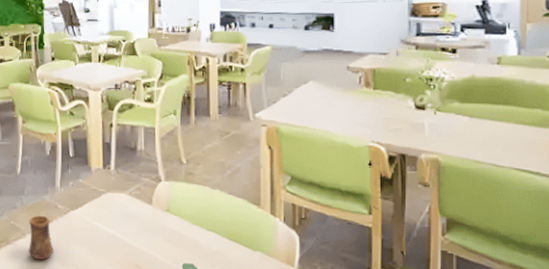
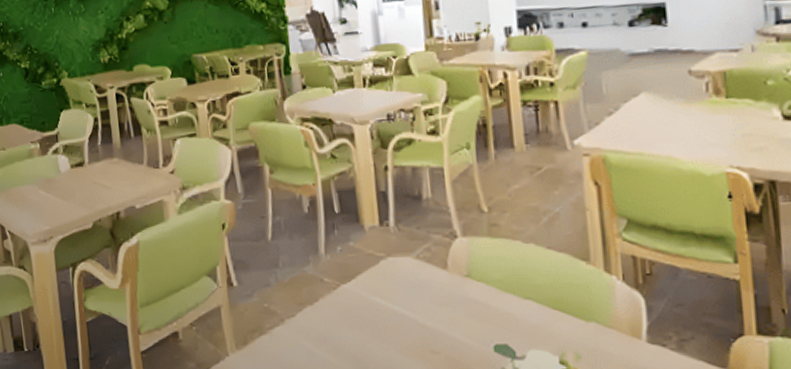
cup: present [29,215,54,261] -> none [288,293,323,353]

